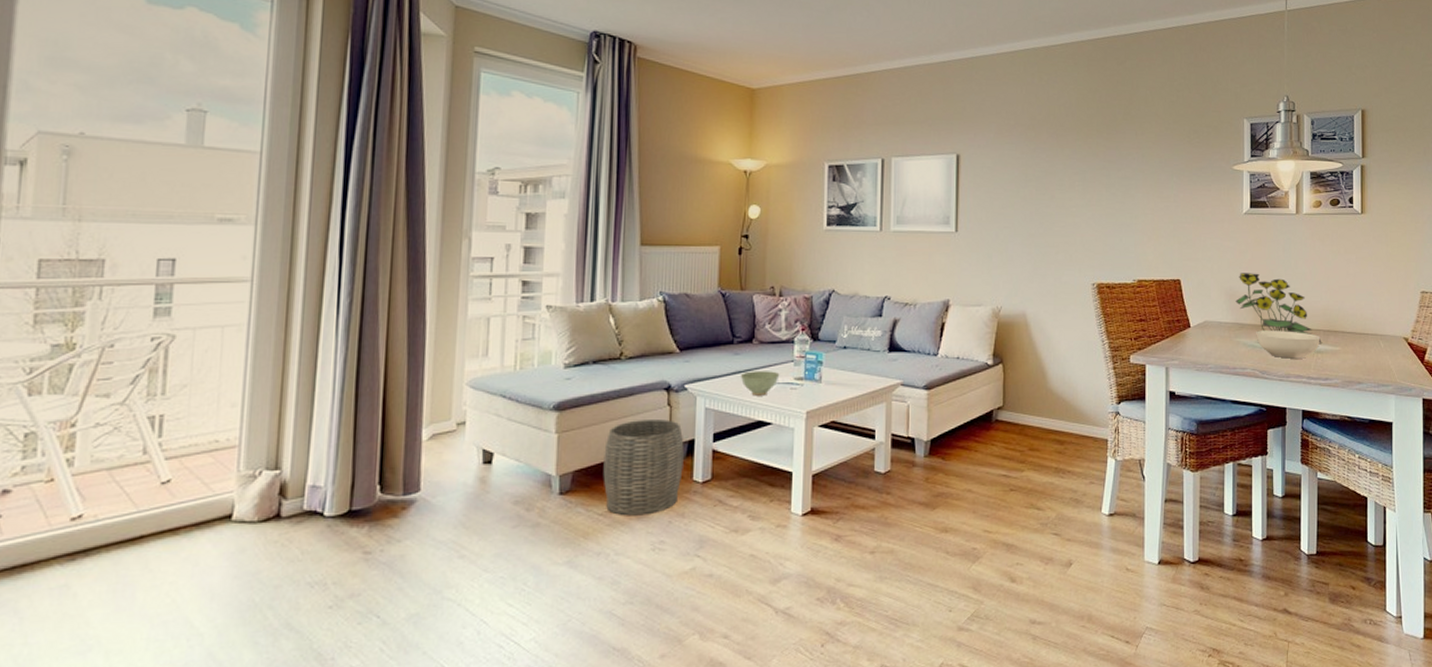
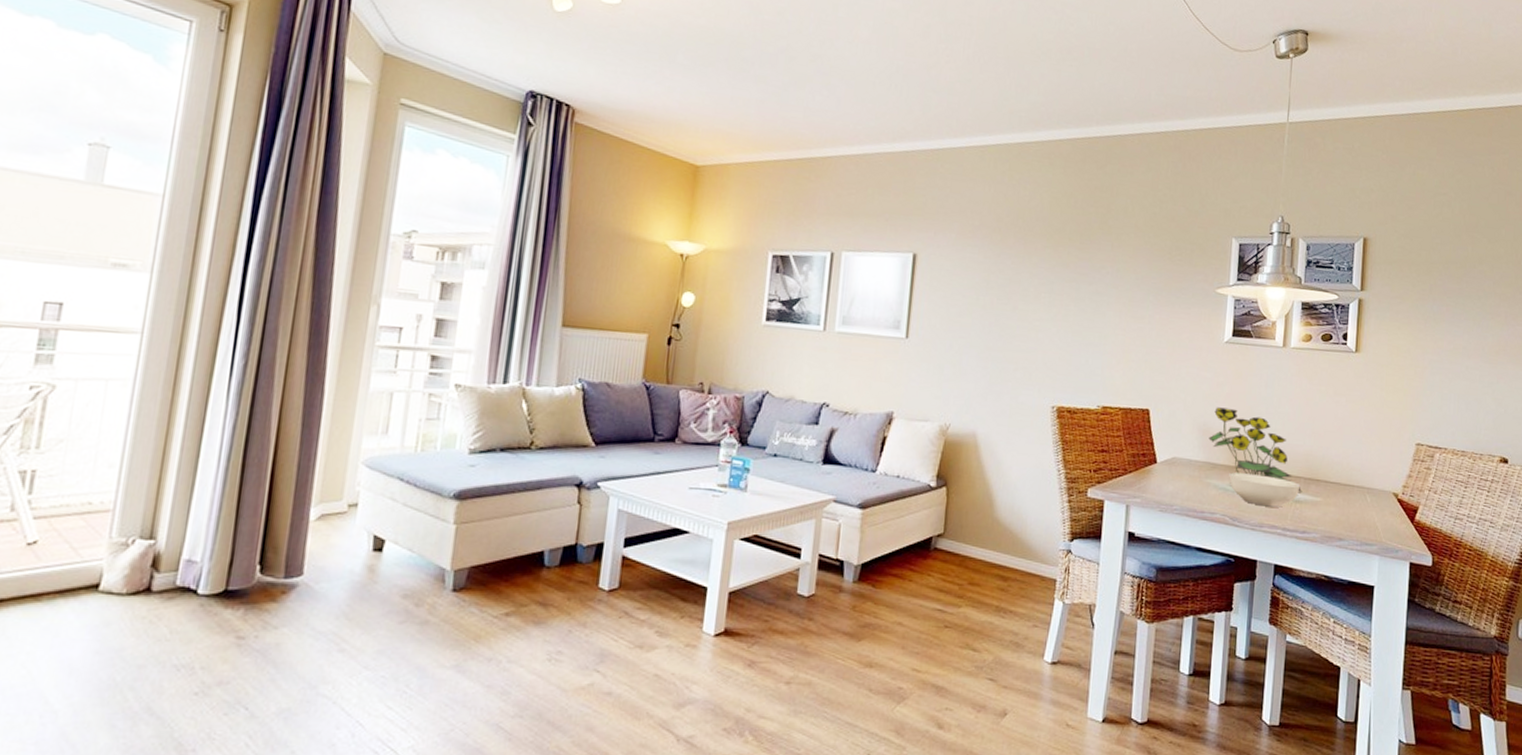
woven basket: present [603,419,684,516] -> none [501,516,592,622]
bowl: present [740,371,780,396] -> none [658,473,702,501]

